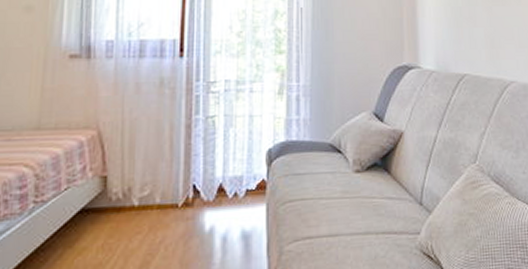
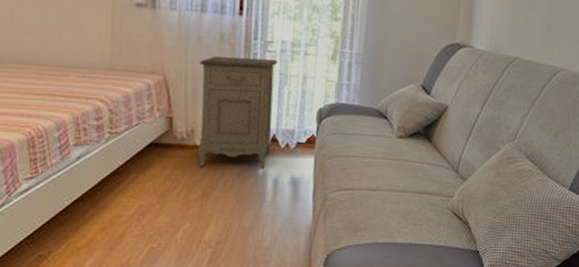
nightstand: none [134,100,222,232] -> present [197,56,278,168]

